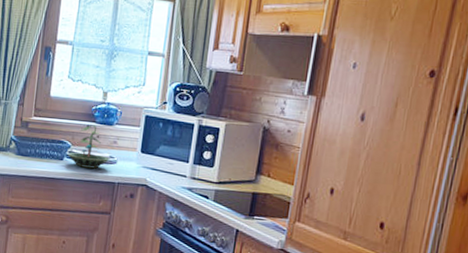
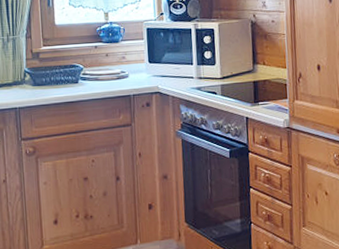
terrarium: present [67,125,110,169] -> none [81,45,122,87]

